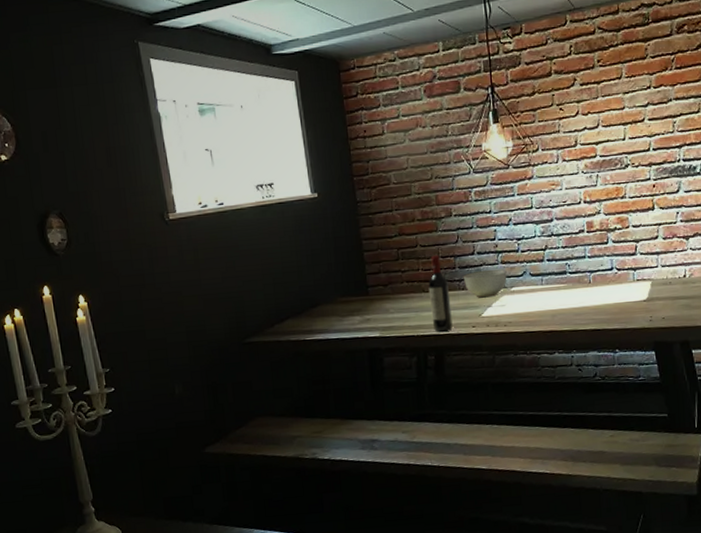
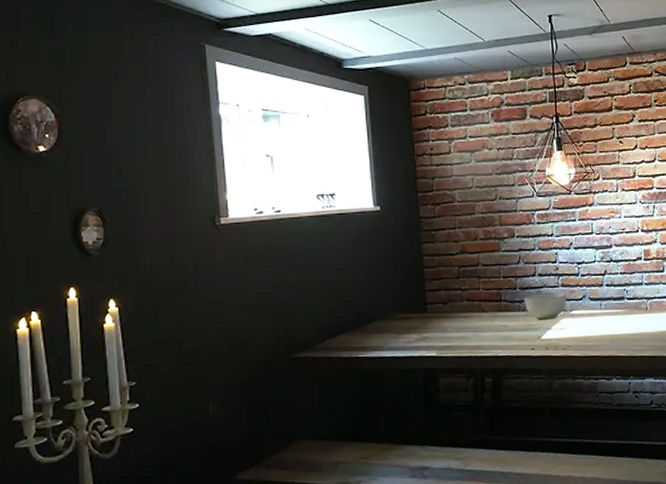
wine bottle: present [428,255,453,332] -> none [488,274,512,353]

